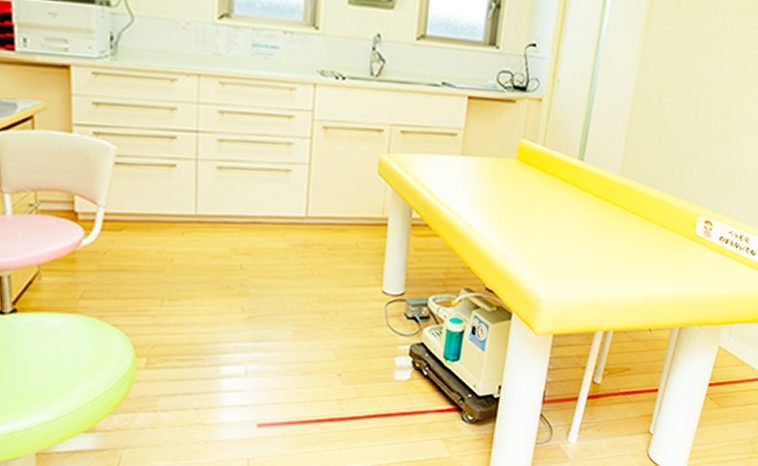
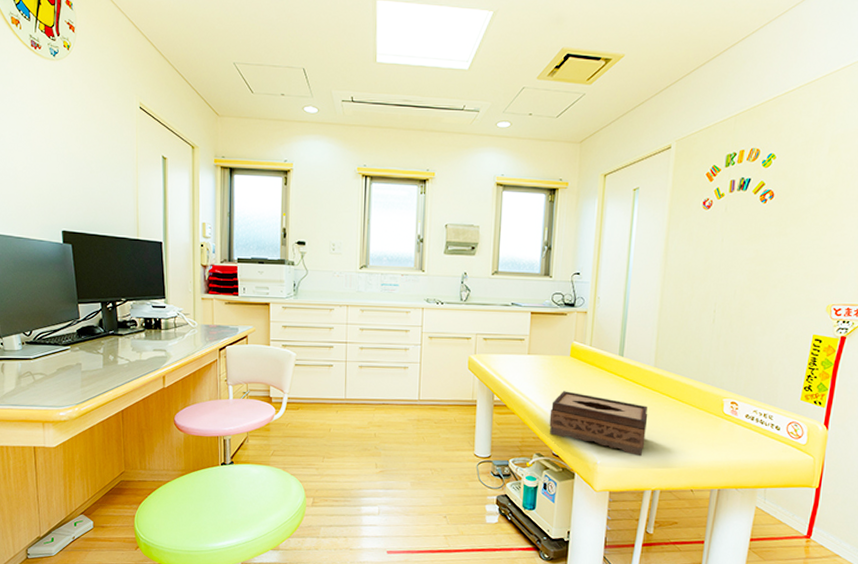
tissue box: none [483,205,608,290] -> present [549,391,648,457]

